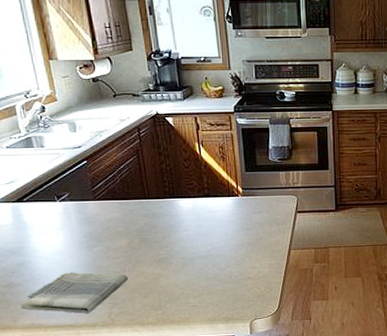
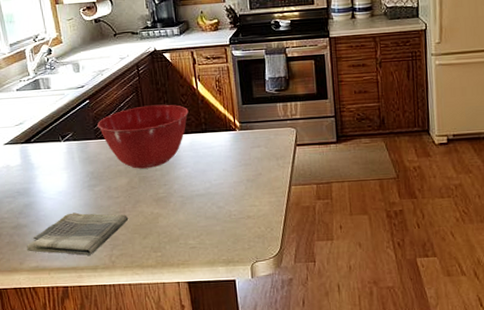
mixing bowl: none [96,168,191,231] -> present [97,104,189,169]

